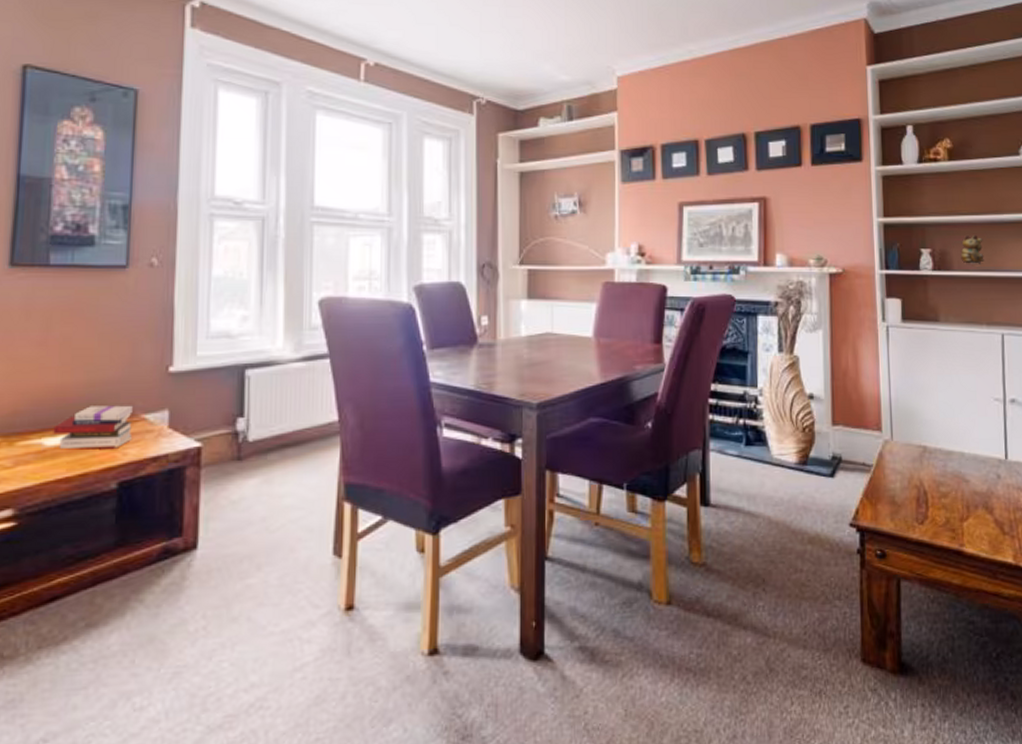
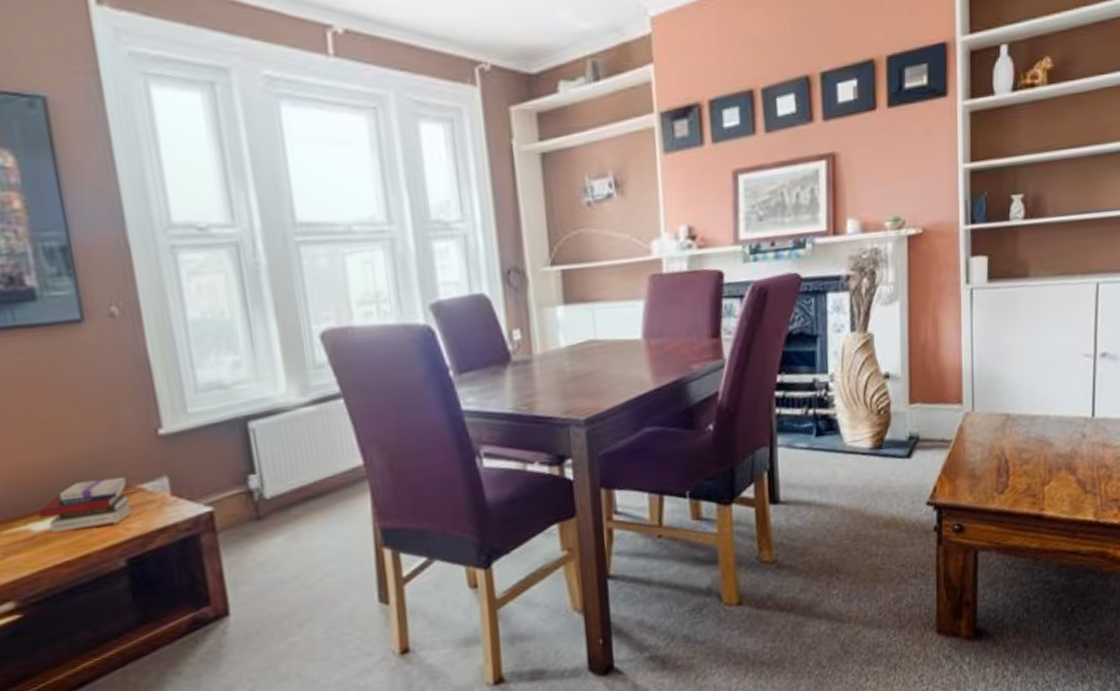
decorative figurine: present [961,235,984,264] -> none [1056,171,1082,208]

